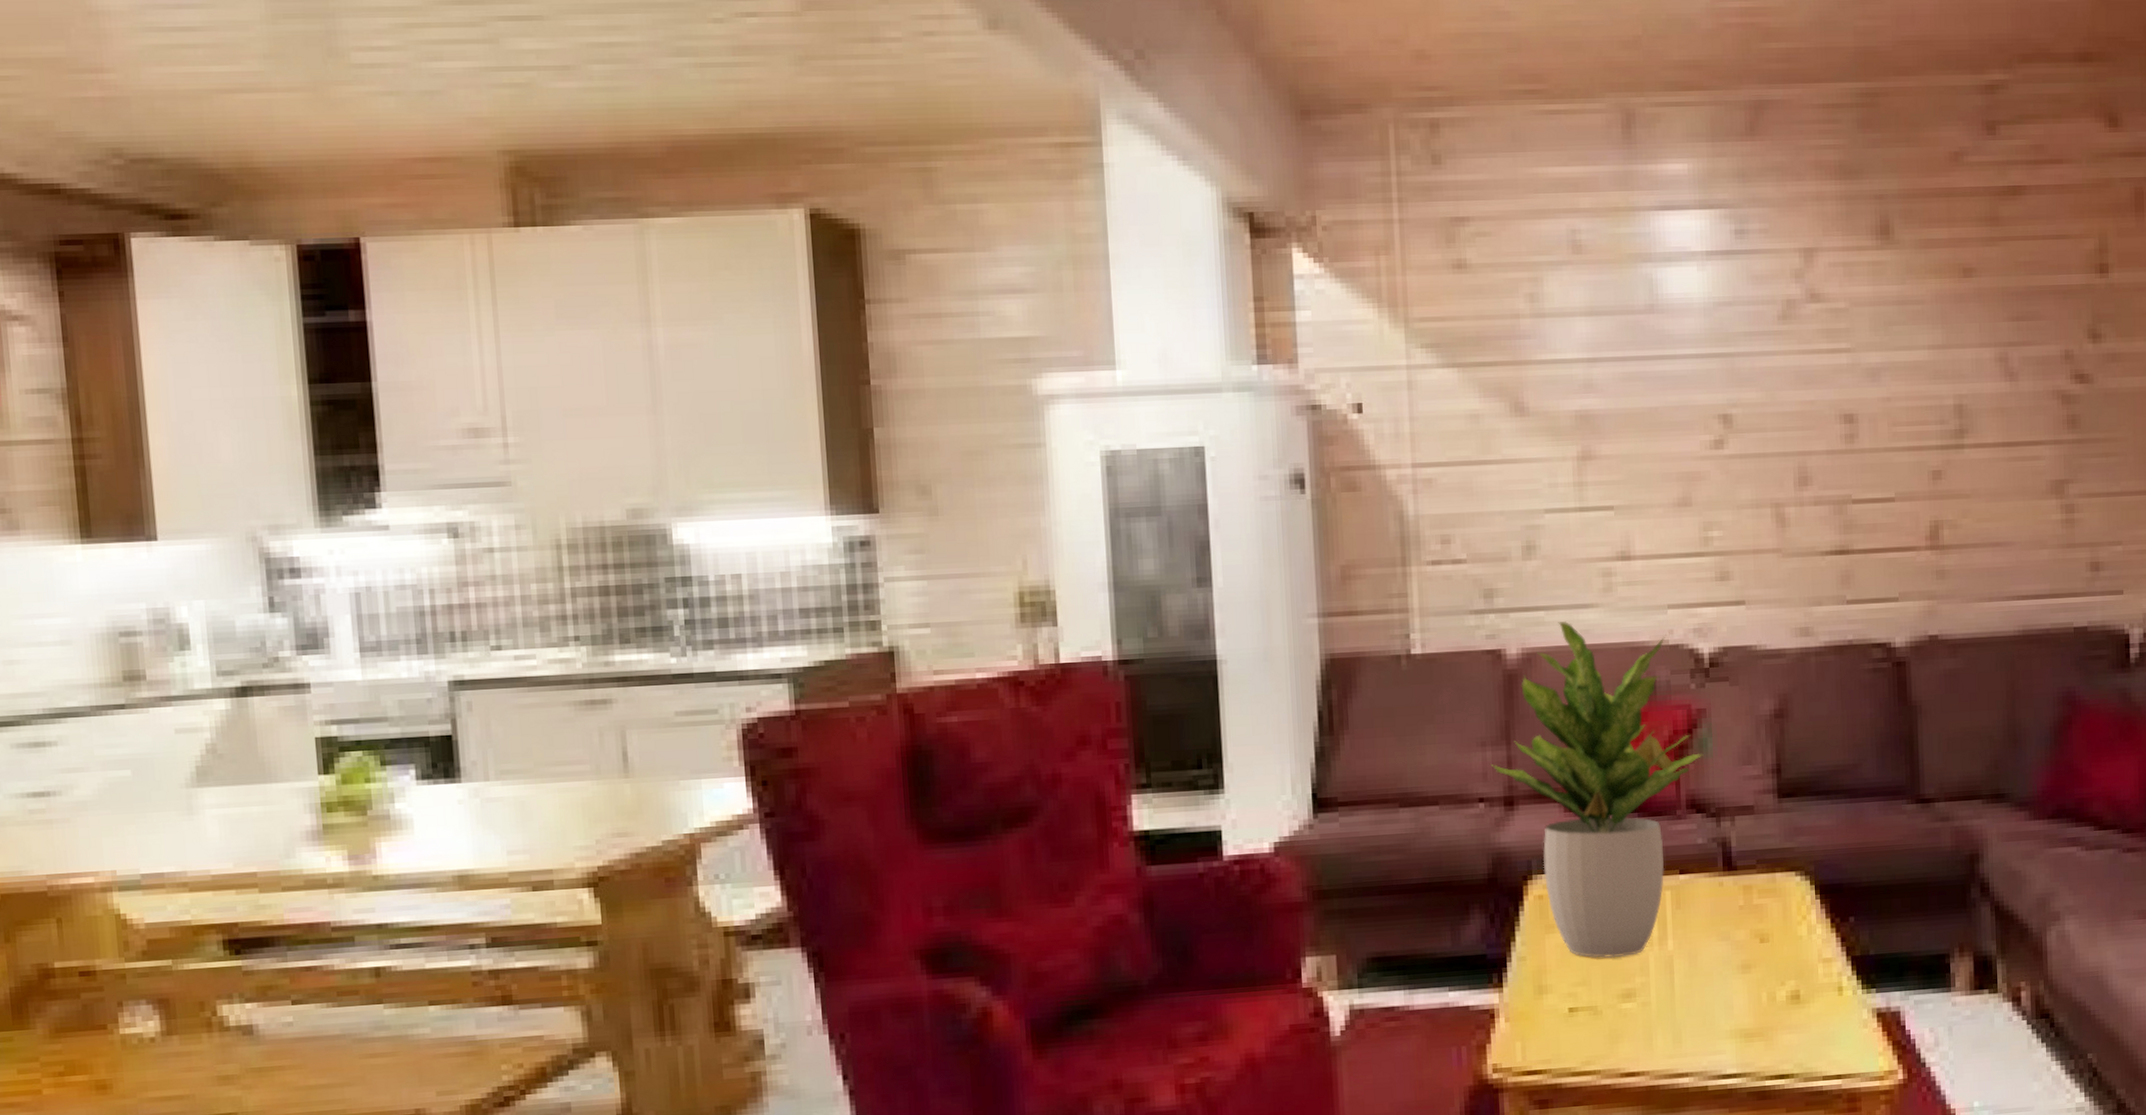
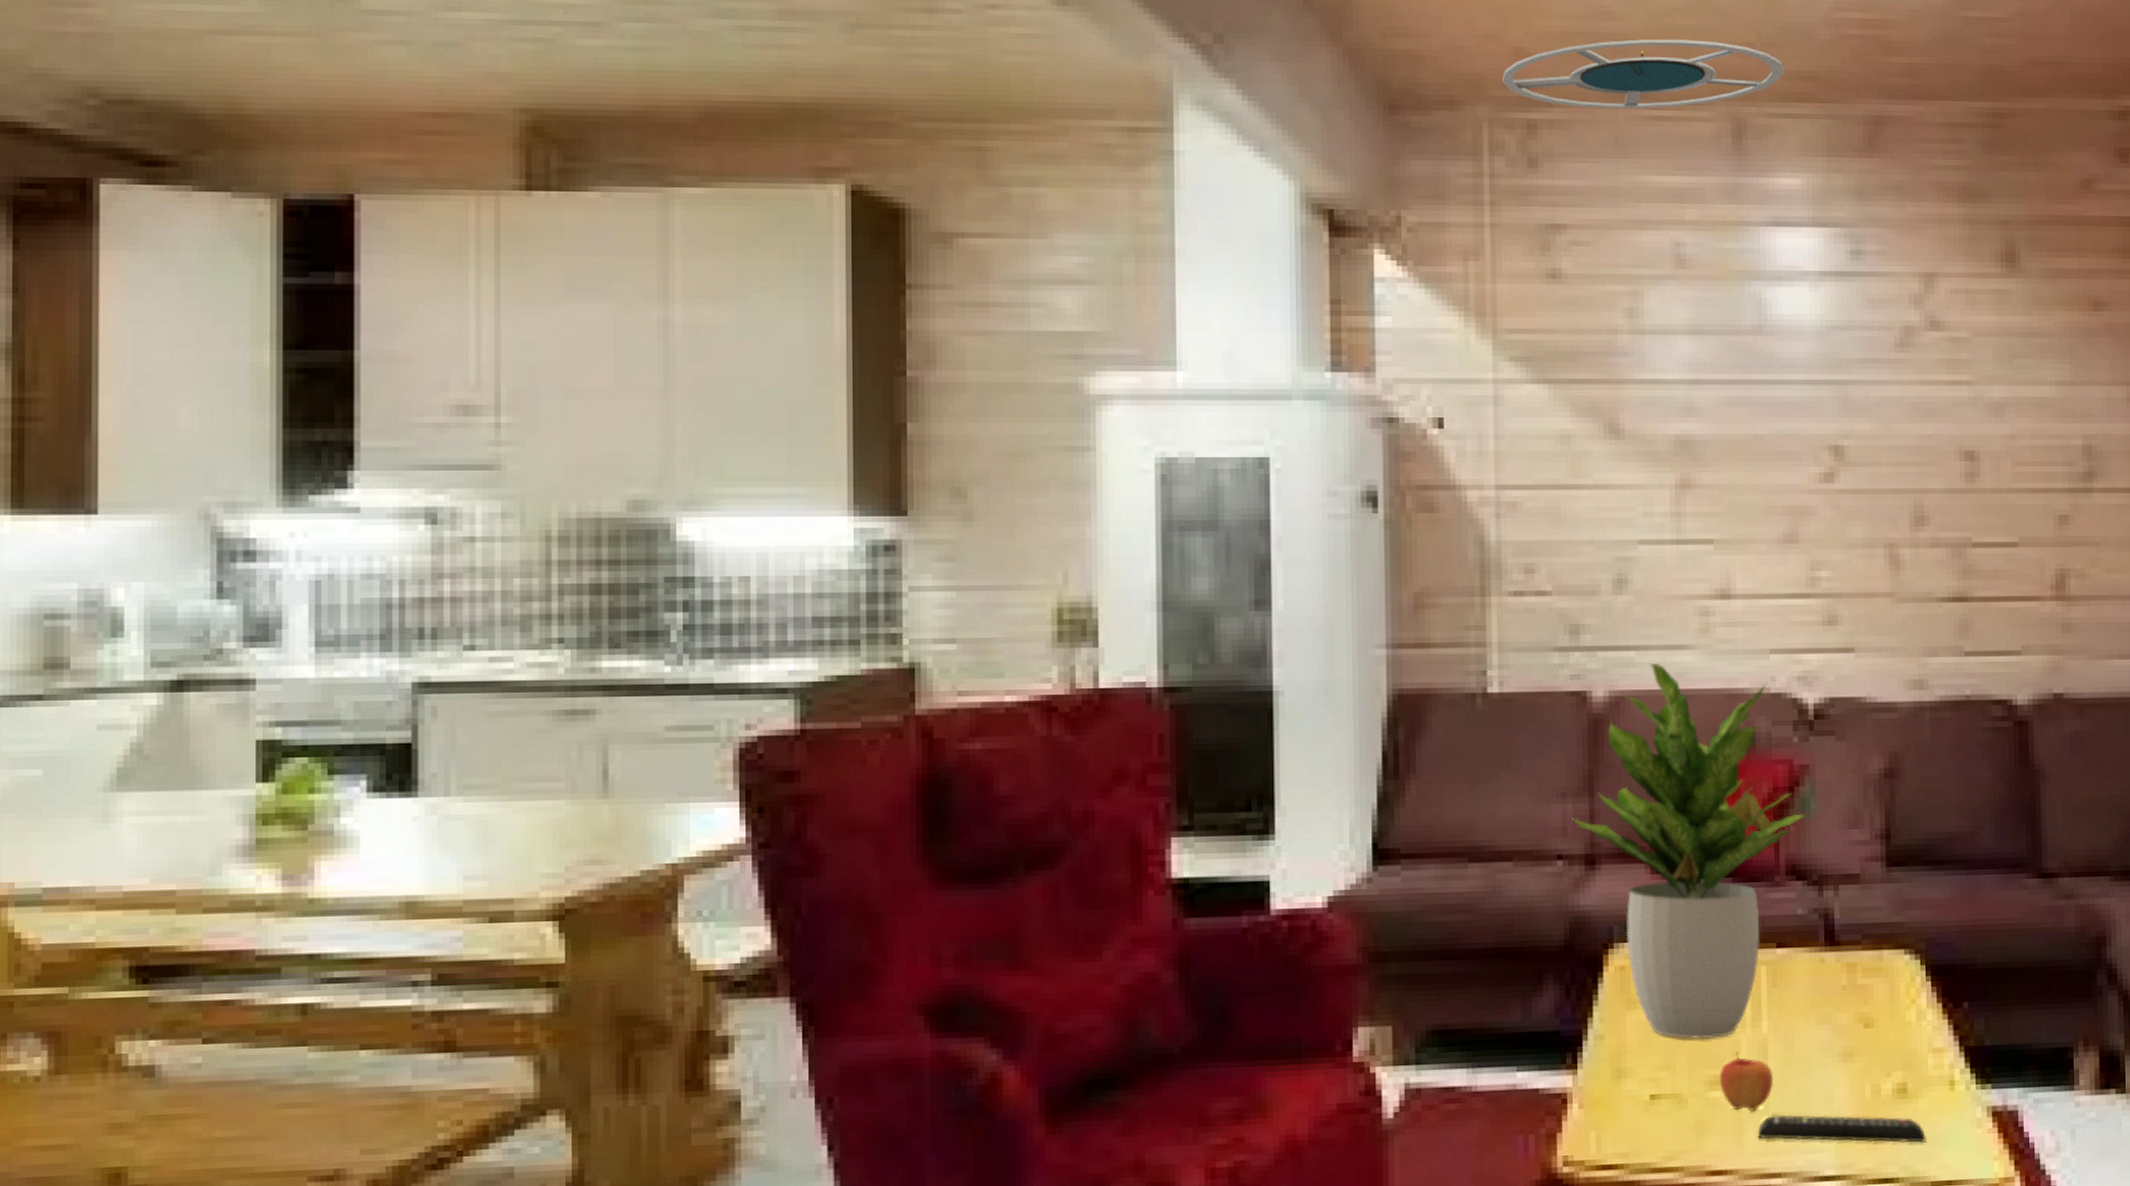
ceiling lamp: none [1405,35,1670,106] -> present [1502,39,1785,110]
apple: none [1630,967,1680,1021] -> present [1719,1051,1774,1113]
remote control: none [1665,1021,1818,1044] -> present [1757,1114,1926,1143]

